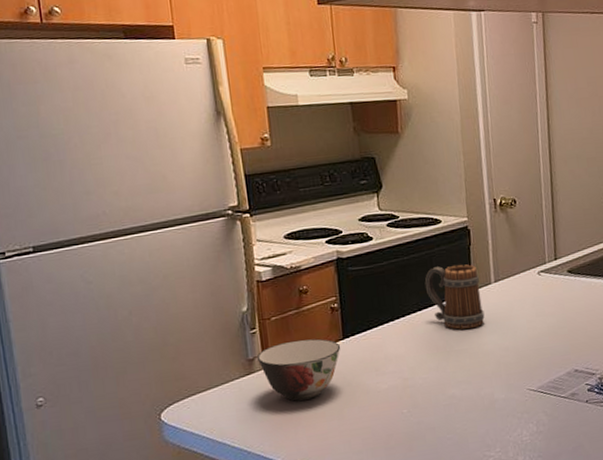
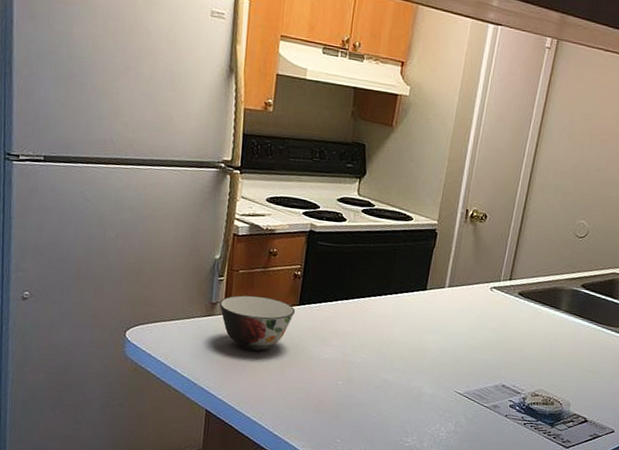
mug: present [424,264,485,330] -> none [383,260,435,324]

